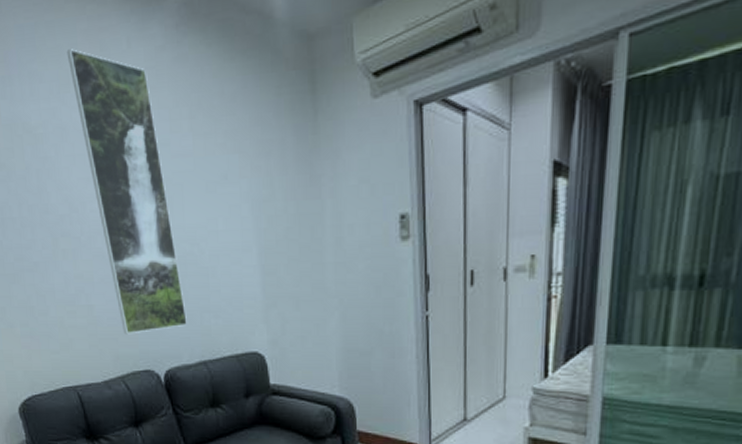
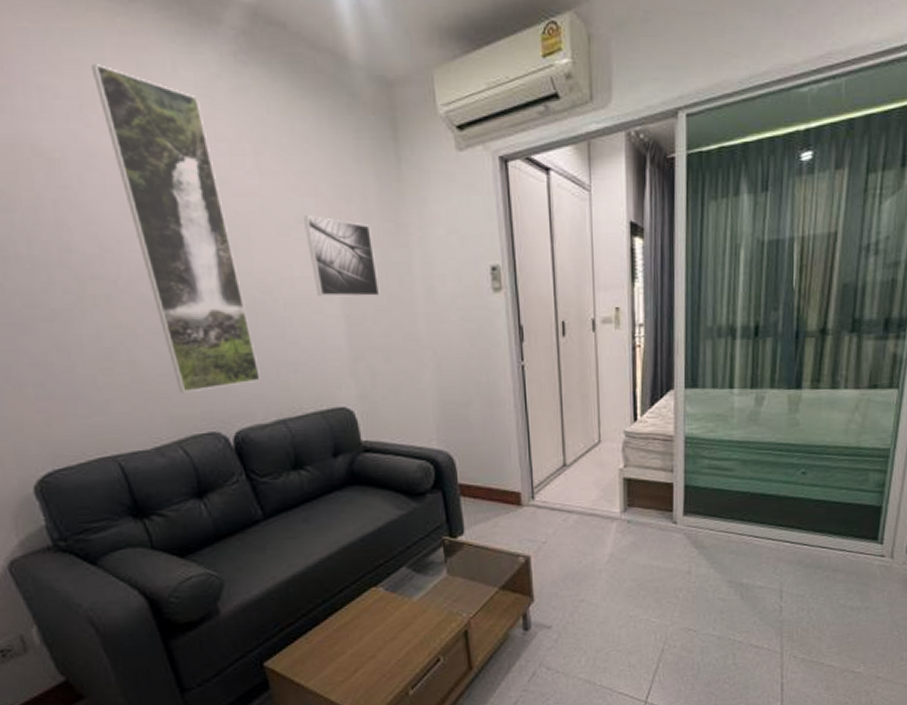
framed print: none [228,171,293,249] -> present [302,215,380,297]

